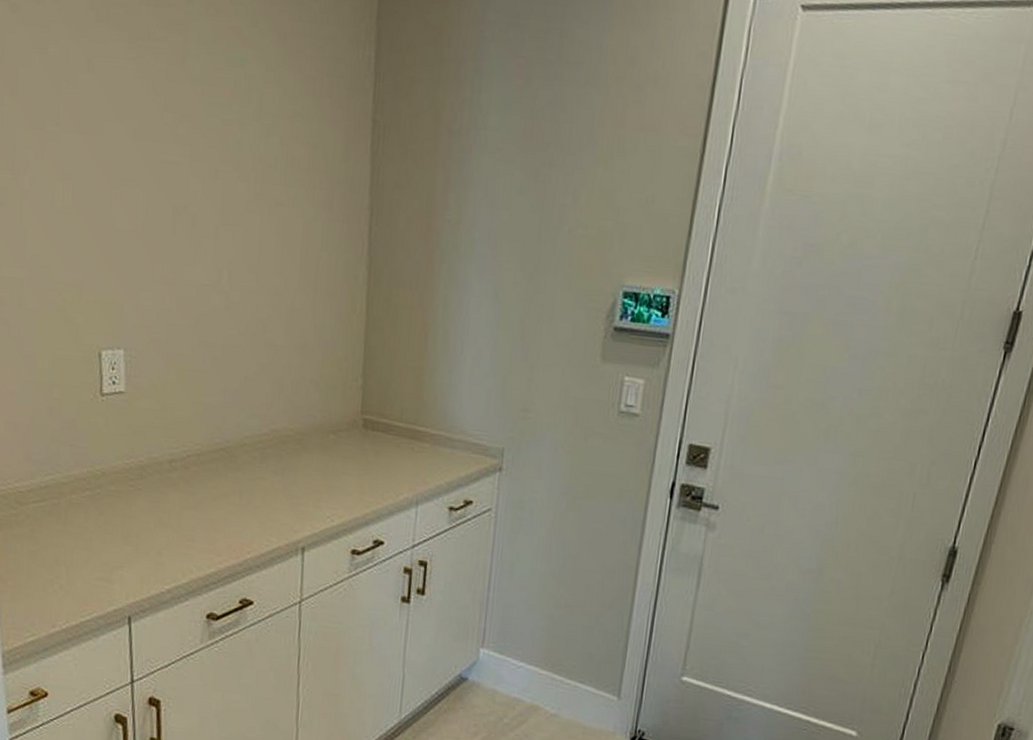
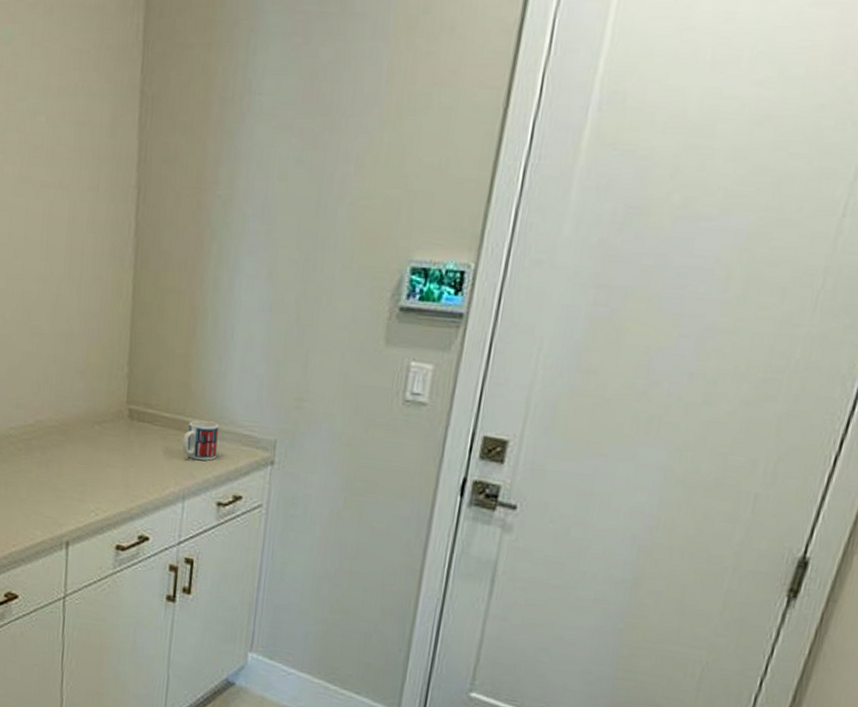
mug: none [415,429,450,468] -> present [182,420,219,461]

